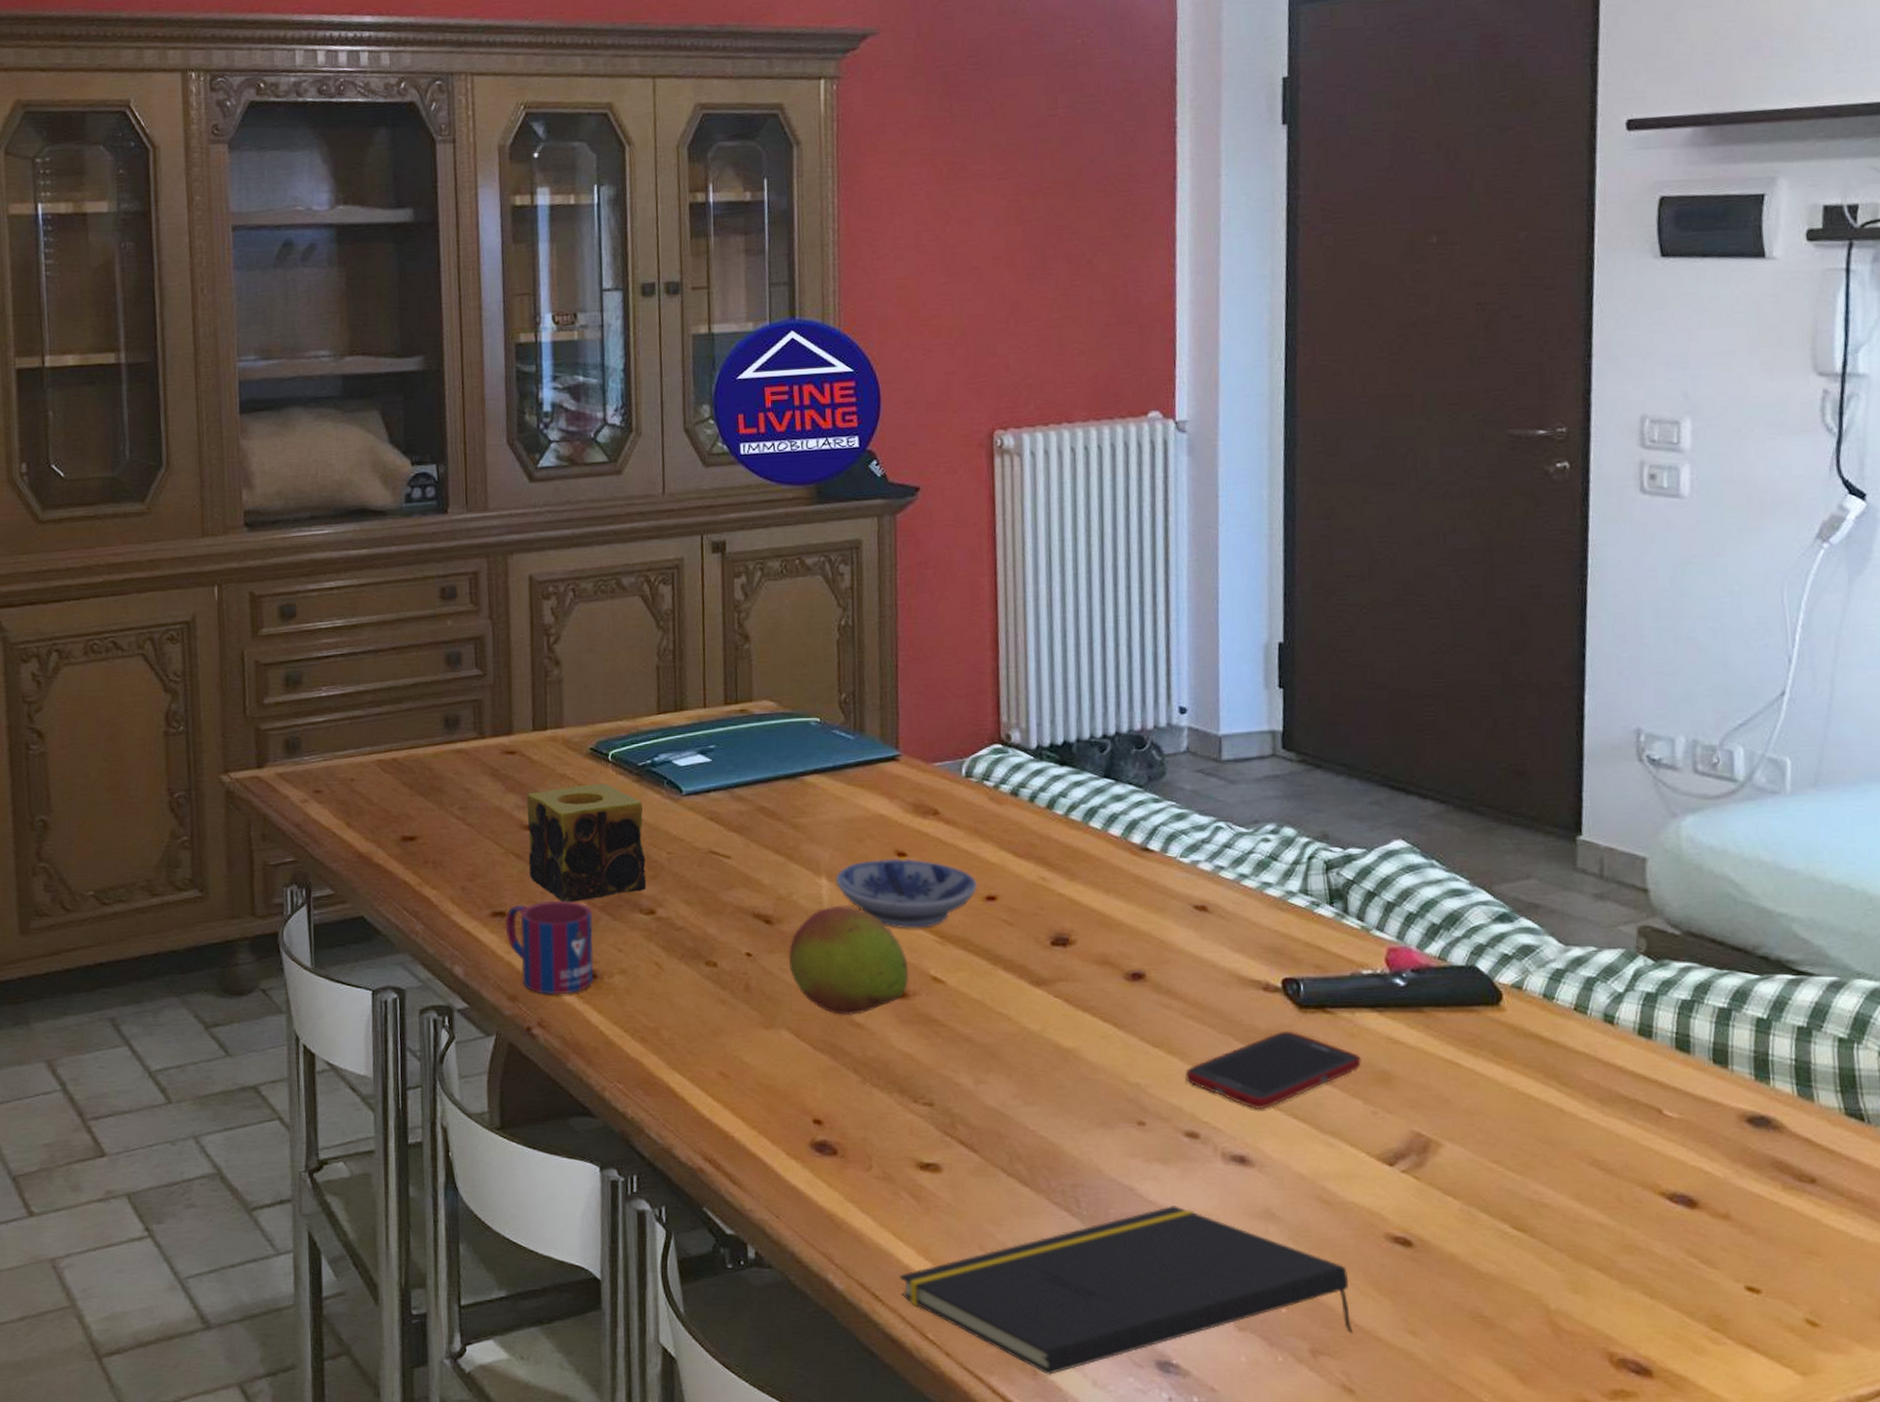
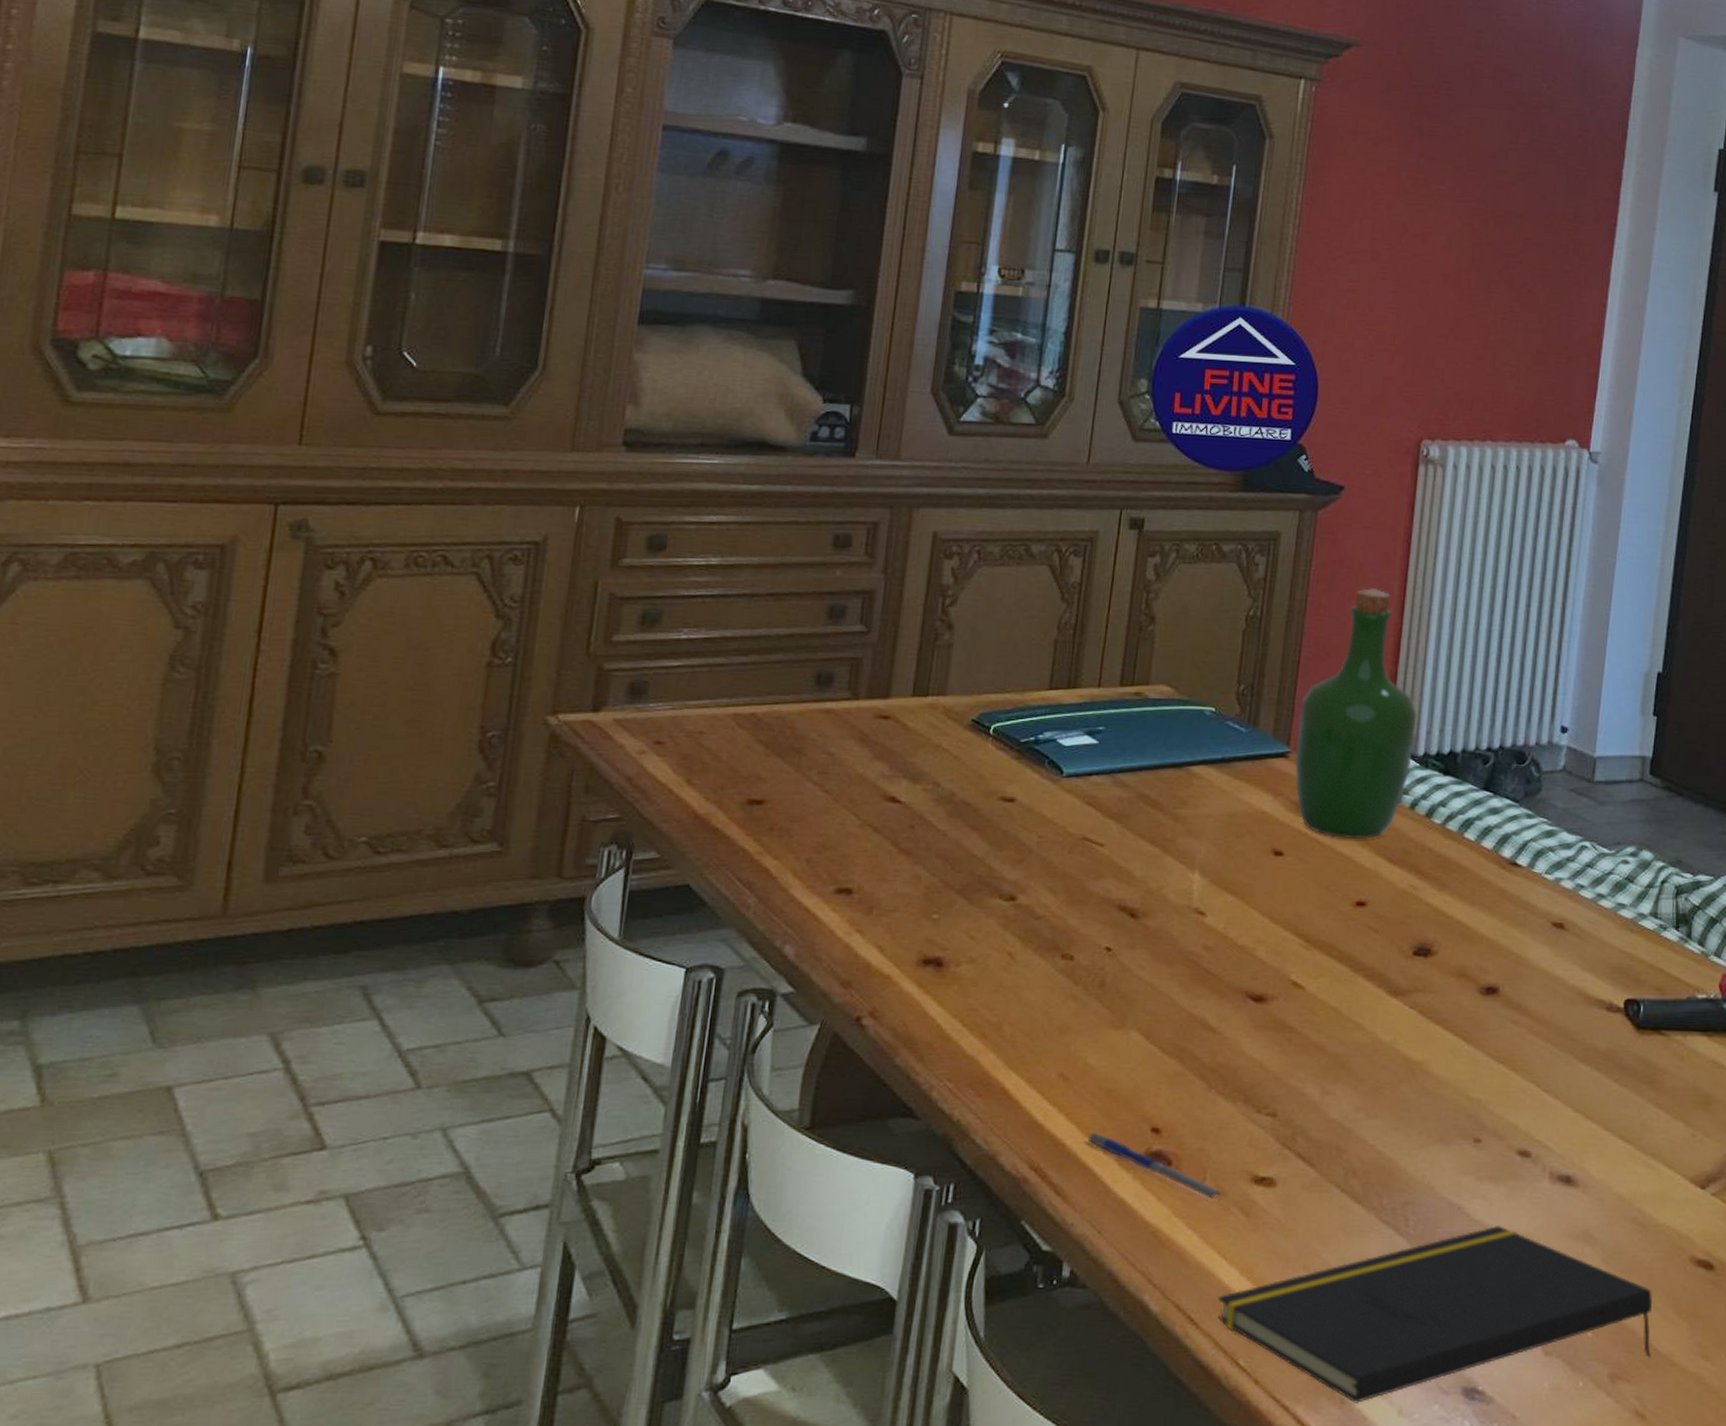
mug: present [505,900,594,996] -> none [848,879,948,983]
candle: present [527,782,647,902] -> none [884,757,1020,883]
pen: none [751,1126,891,1187] -> present [1084,1133,1224,1202]
fruit: present [789,905,910,1016] -> none [1149,902,1270,1019]
bowl: present [836,858,978,929] -> none [1209,857,1350,932]
wine bottle: none [904,586,1026,836] -> present [1295,588,1417,840]
cell phone: present [1185,1030,1362,1109] -> none [1524,1051,1688,1129]

